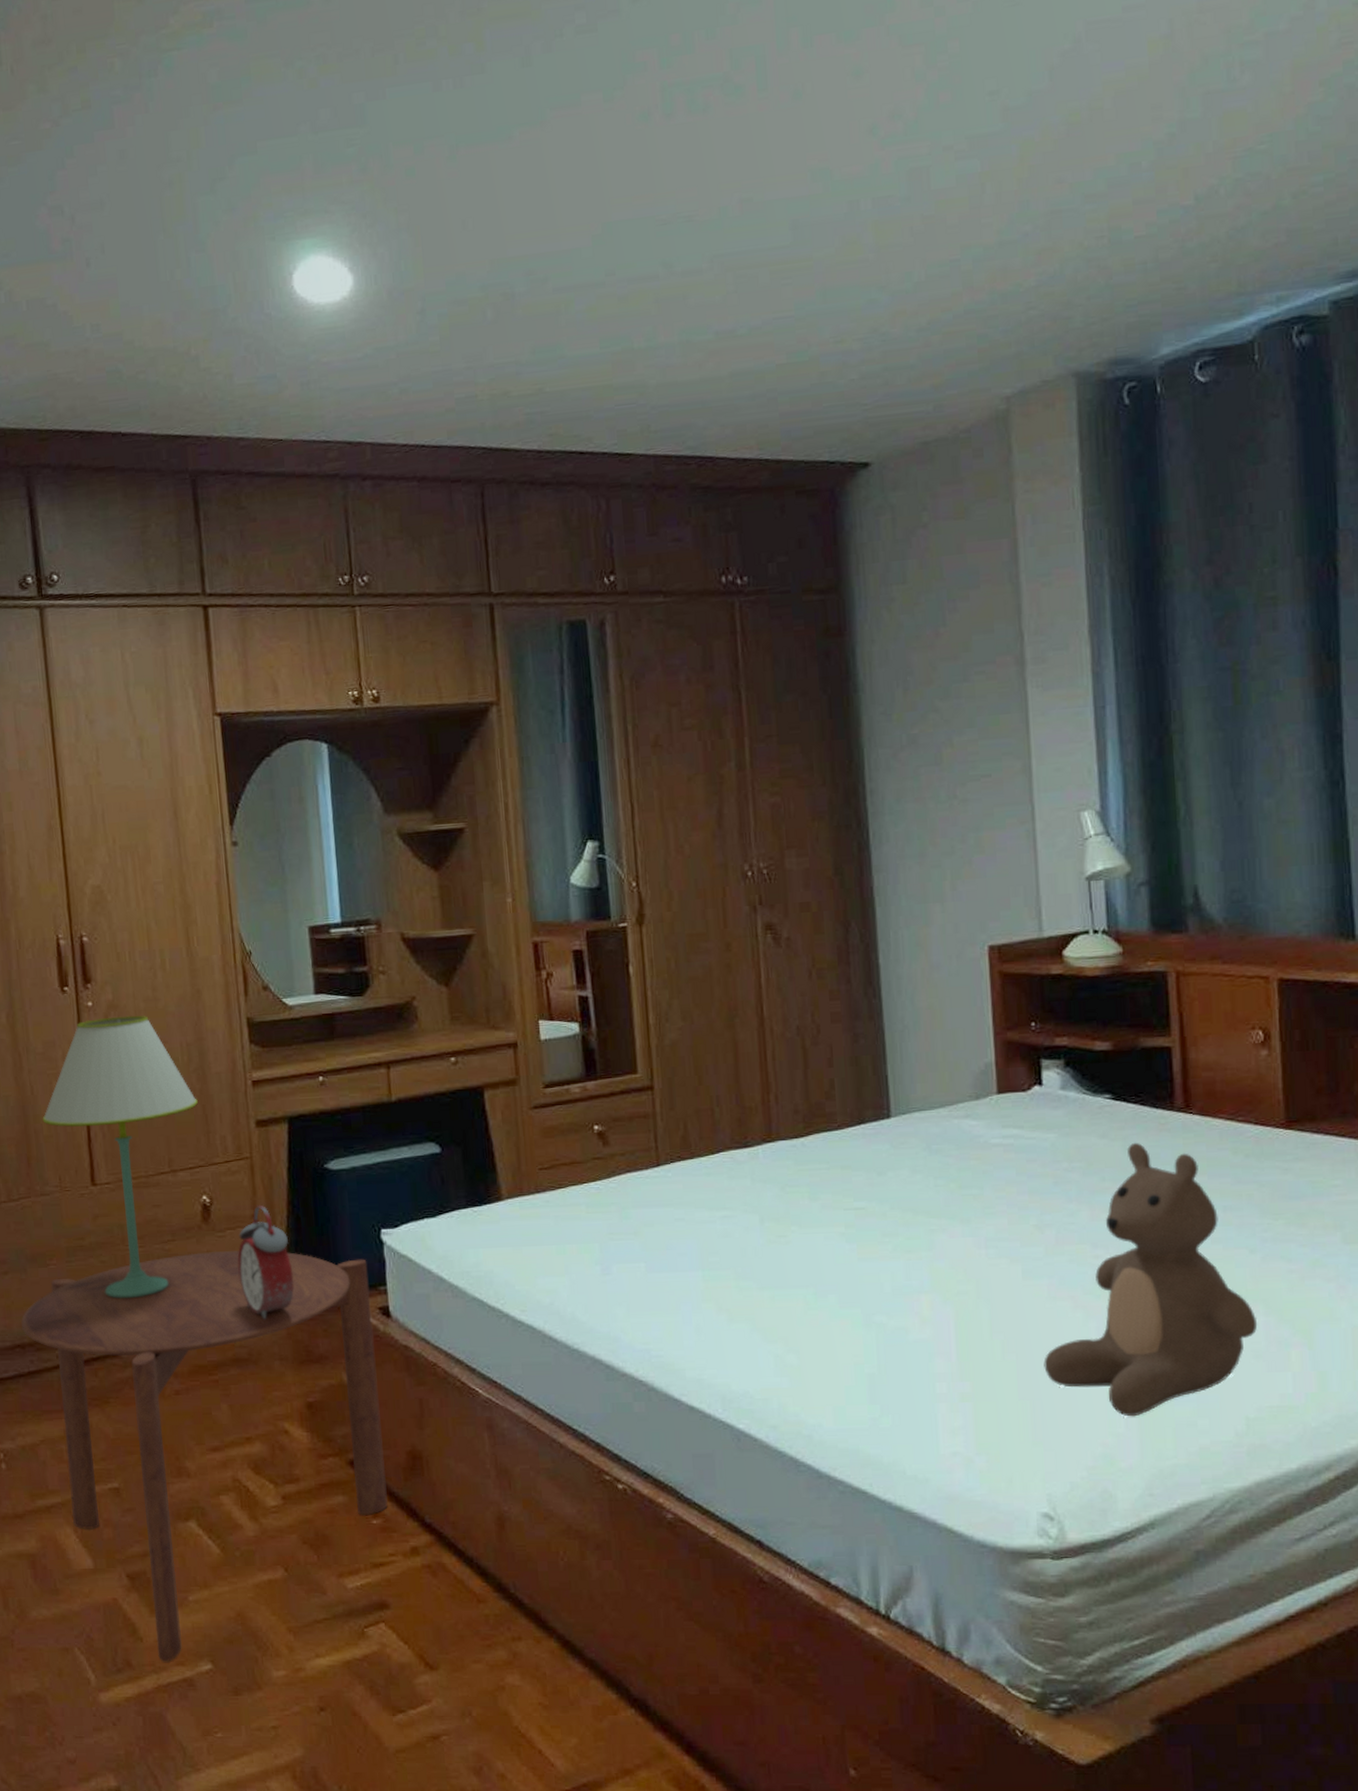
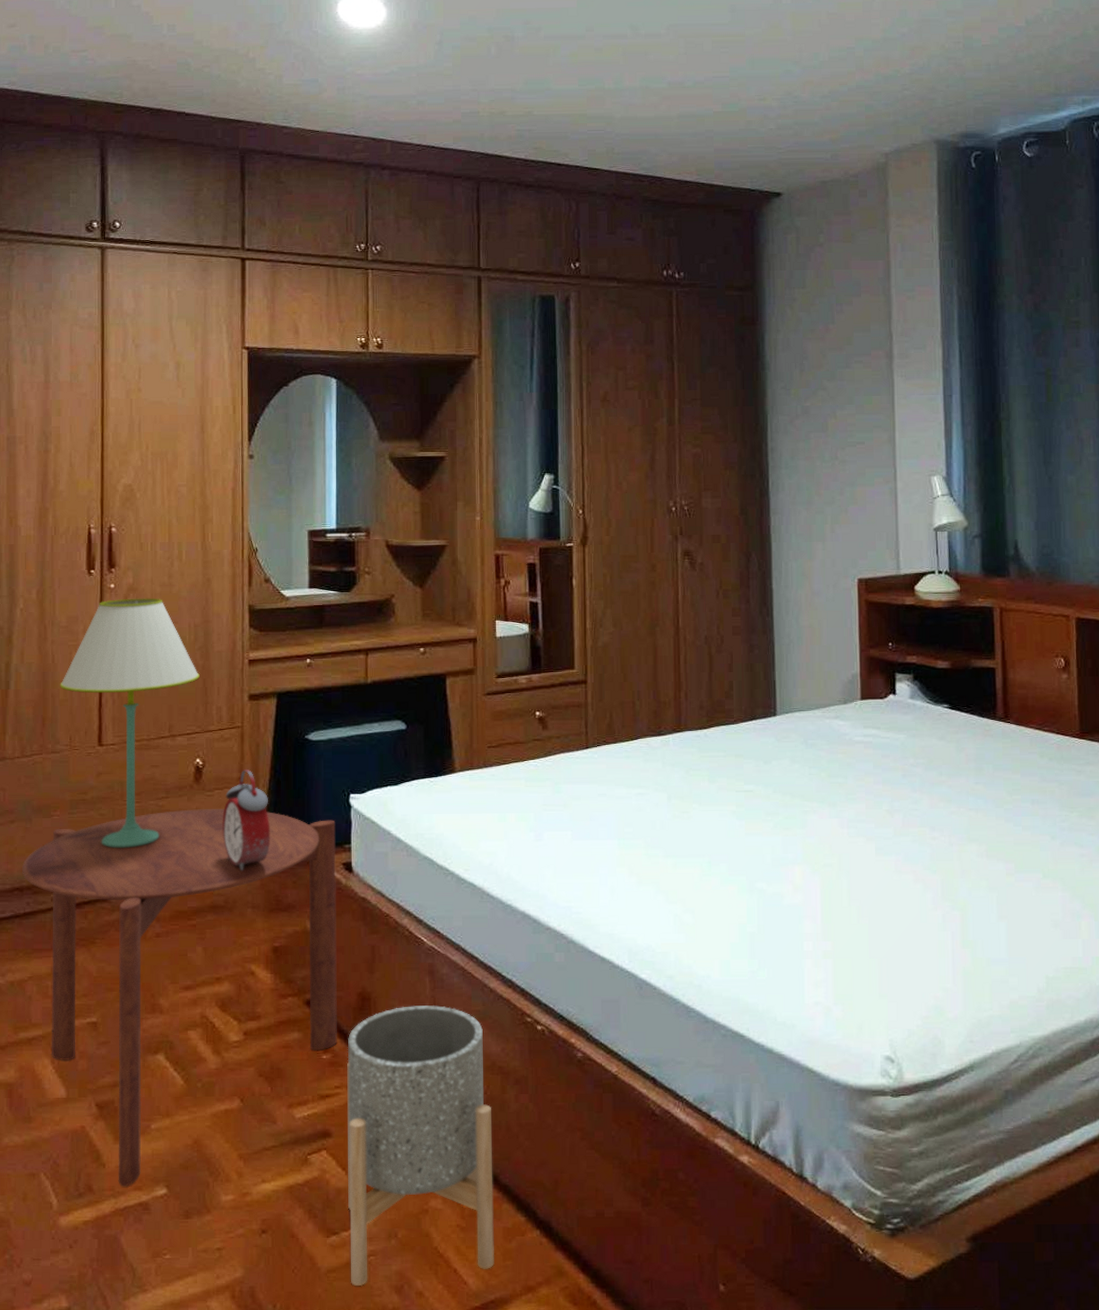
planter: none [399,1464,584,1767] -> present [347,1005,494,1286]
teddy bear: present [1043,1142,1258,1417] -> none [890,744,1057,974]

